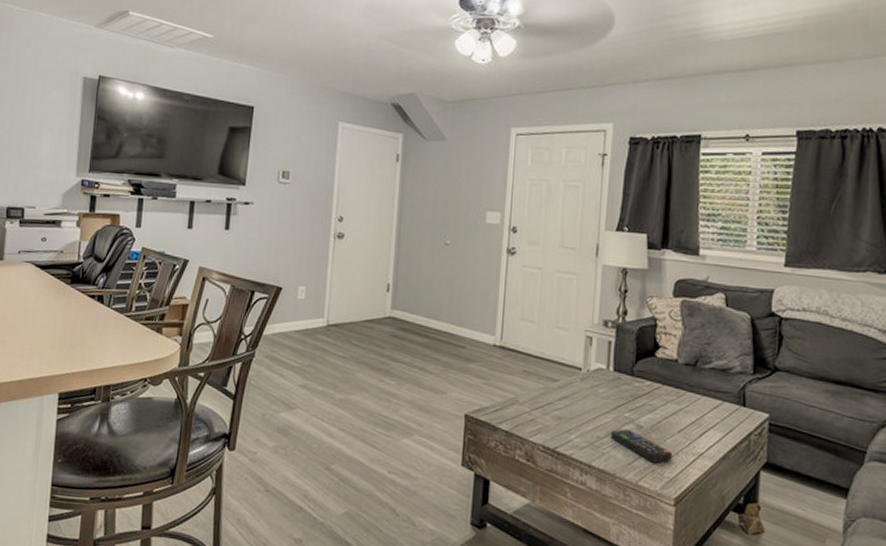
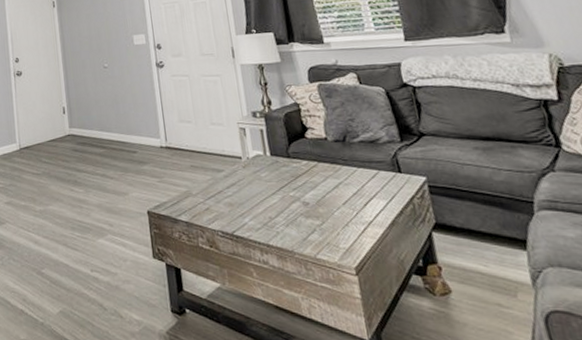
remote control: present [610,429,672,463] -> none [280,207,343,236]

